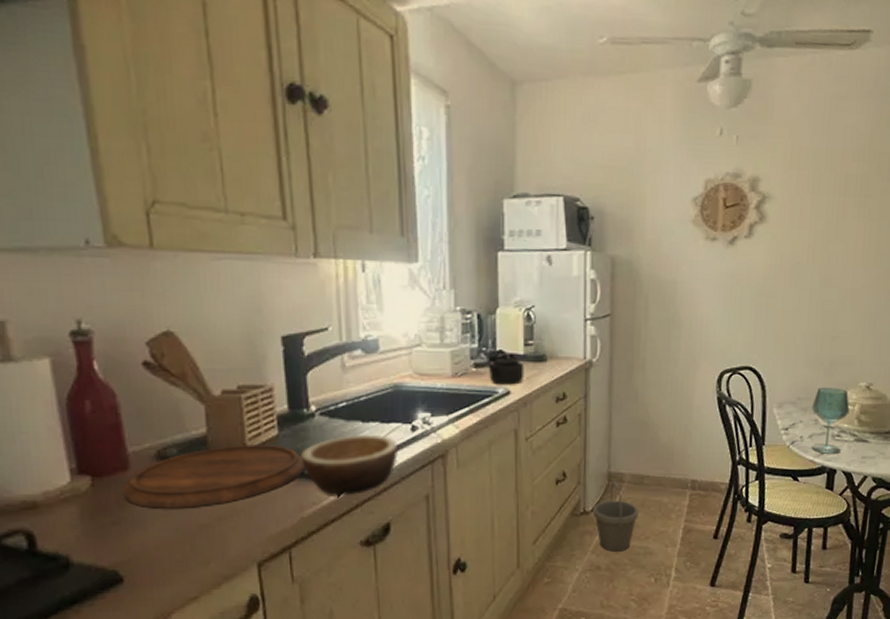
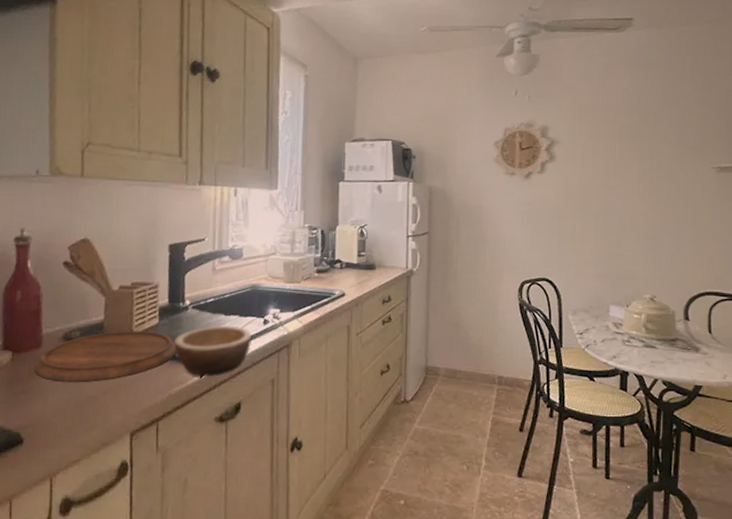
mug: none [430,352,458,381] -> present [282,259,304,284]
kettle: present [486,353,525,385] -> none [326,261,358,288]
bucket: present [593,480,639,552] -> none [412,373,452,439]
wine glass: present [811,387,850,454] -> none [603,298,637,358]

